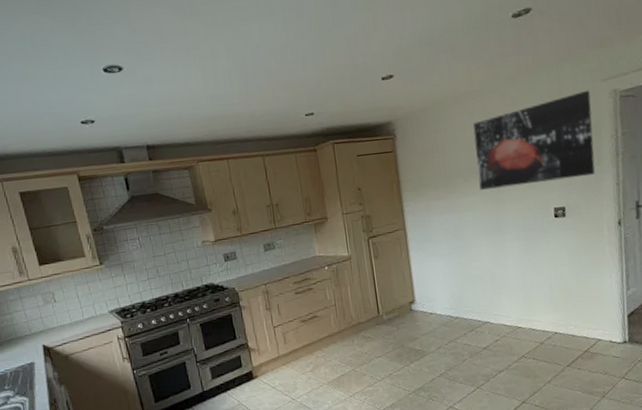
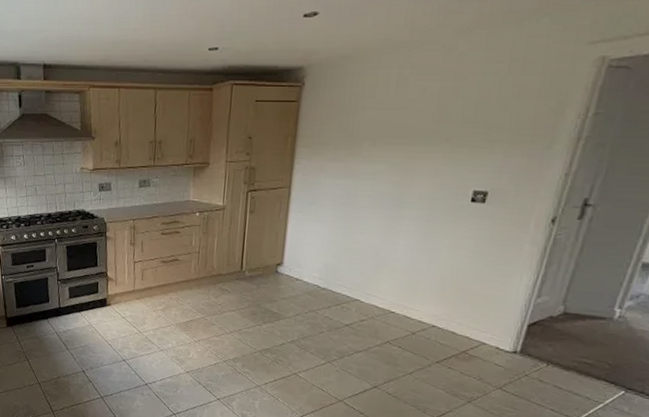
wall art: present [473,90,596,190] -> none [387,54,567,160]

